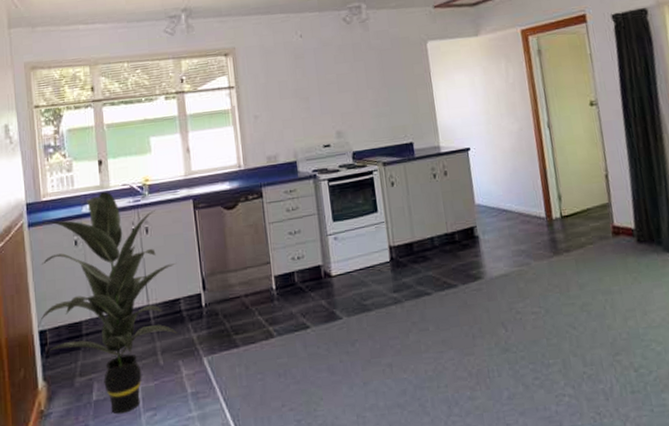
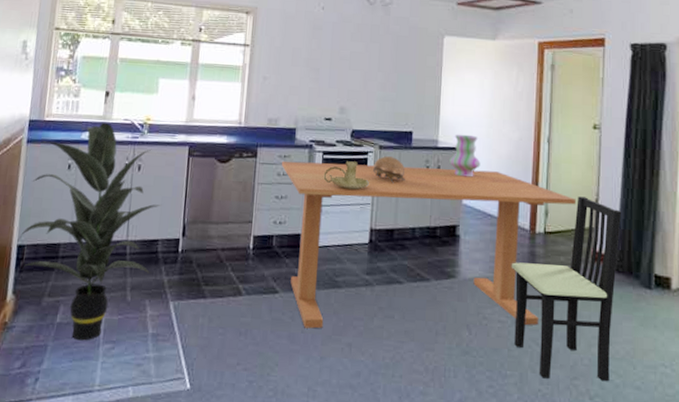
dining table: none [288,166,587,357] -> present [281,160,577,329]
candle holder: none [332,183,379,212] -> present [323,161,369,190]
decorative bowl: none [380,171,415,198] -> present [373,156,406,183]
vase: none [455,134,486,178] -> present [449,134,481,177]
dining chair: none [534,174,651,360] -> present [511,196,622,382]

